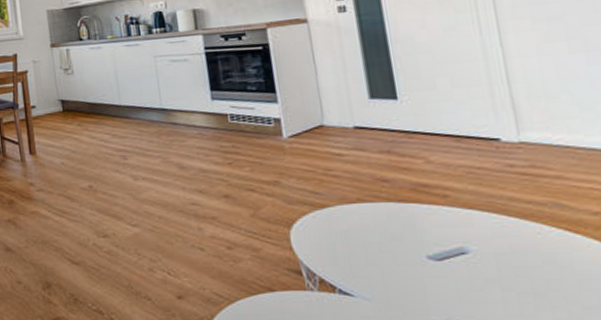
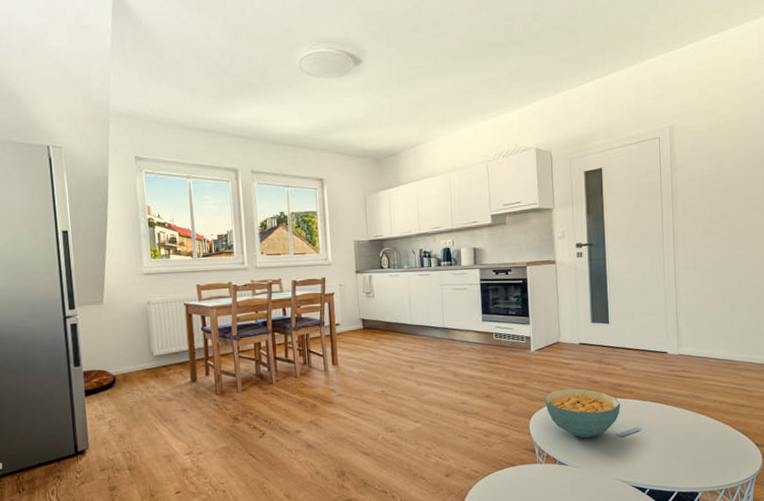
cereal bowl: none [307,188,430,260] -> present [544,388,621,439]

